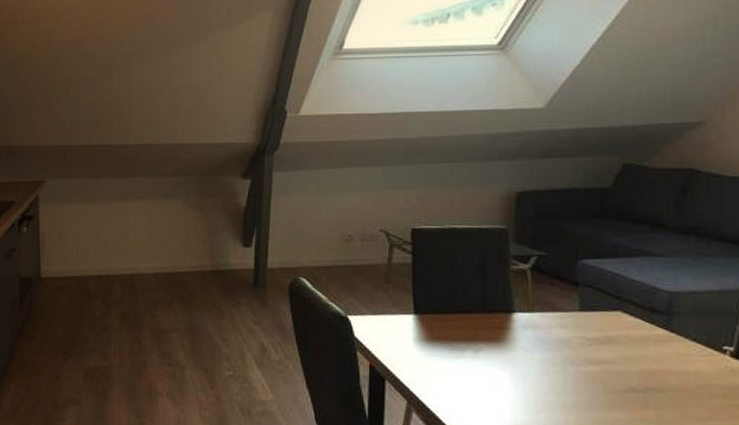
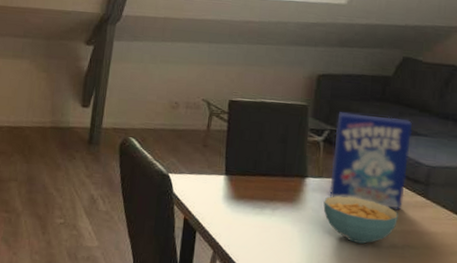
cereal bowl: none [538,332,635,388] -> present [323,195,398,244]
cereal box: none [543,234,644,347] -> present [329,112,413,211]

